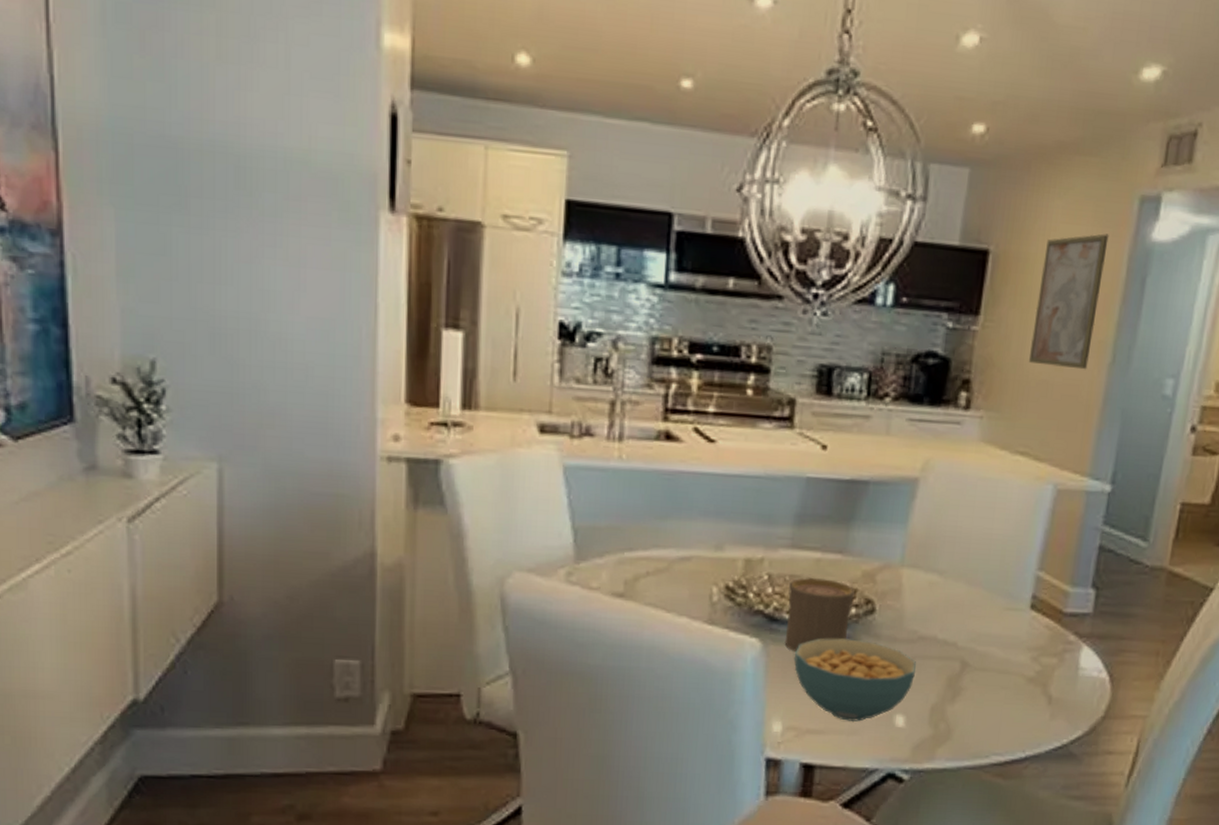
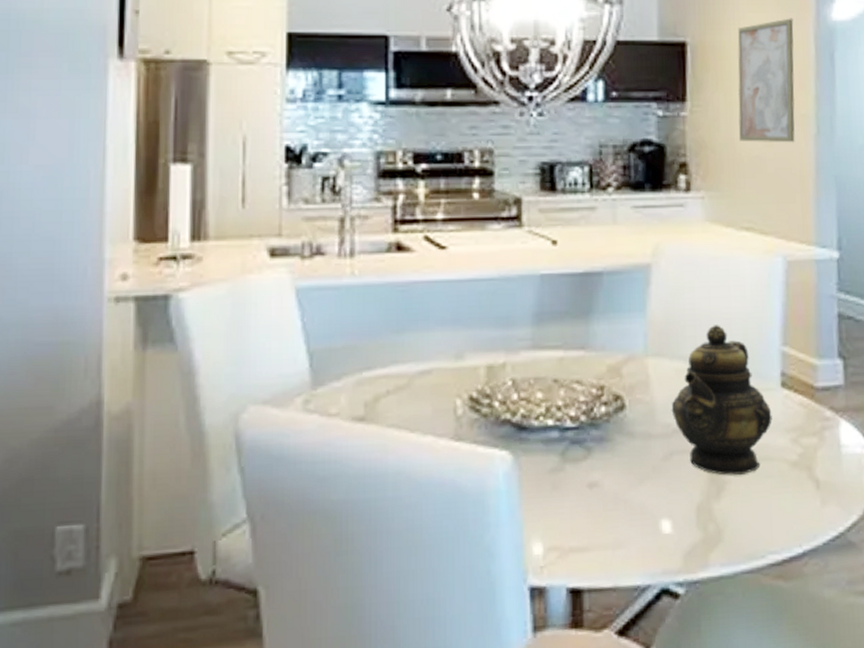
cup: present [784,578,855,651] -> none [534,378,602,461]
cereal bowl: present [794,638,916,723] -> none [548,440,675,534]
teapot: none [919,544,1017,684] -> present [671,325,772,476]

